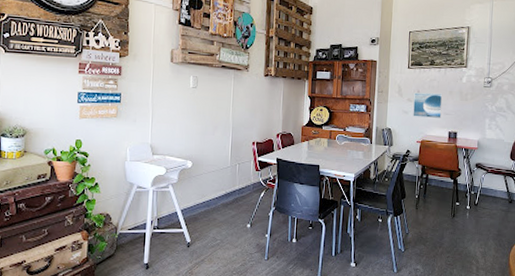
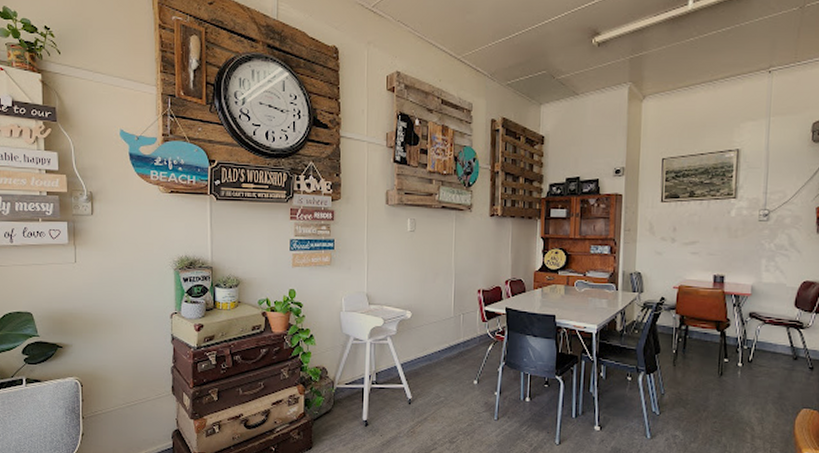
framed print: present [413,92,443,118] -> none [668,229,706,259]

